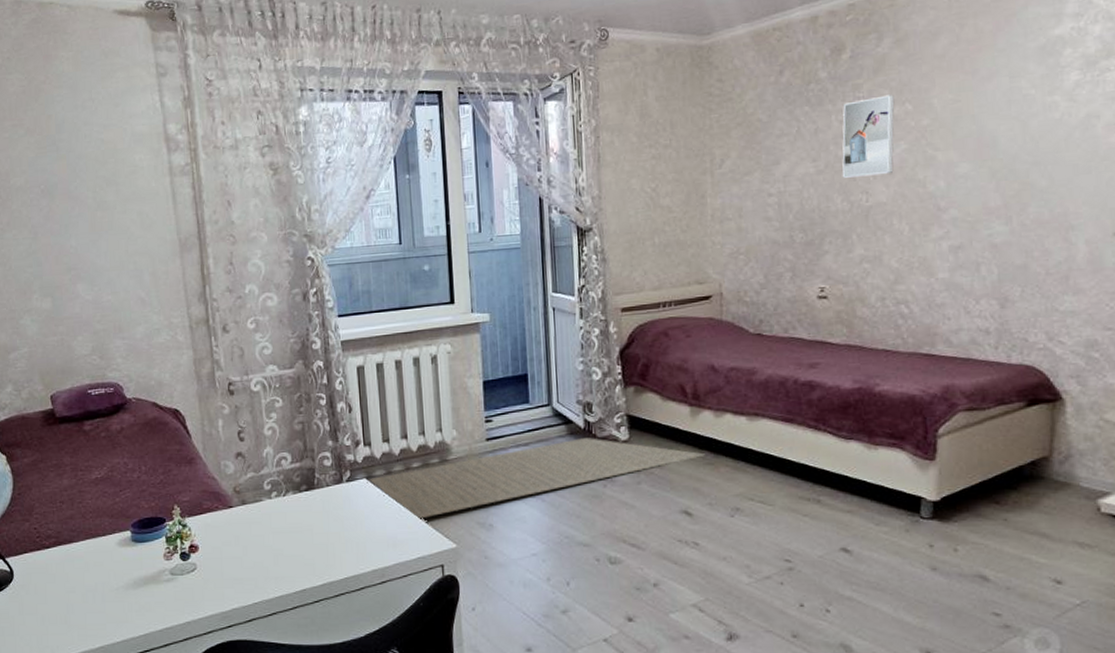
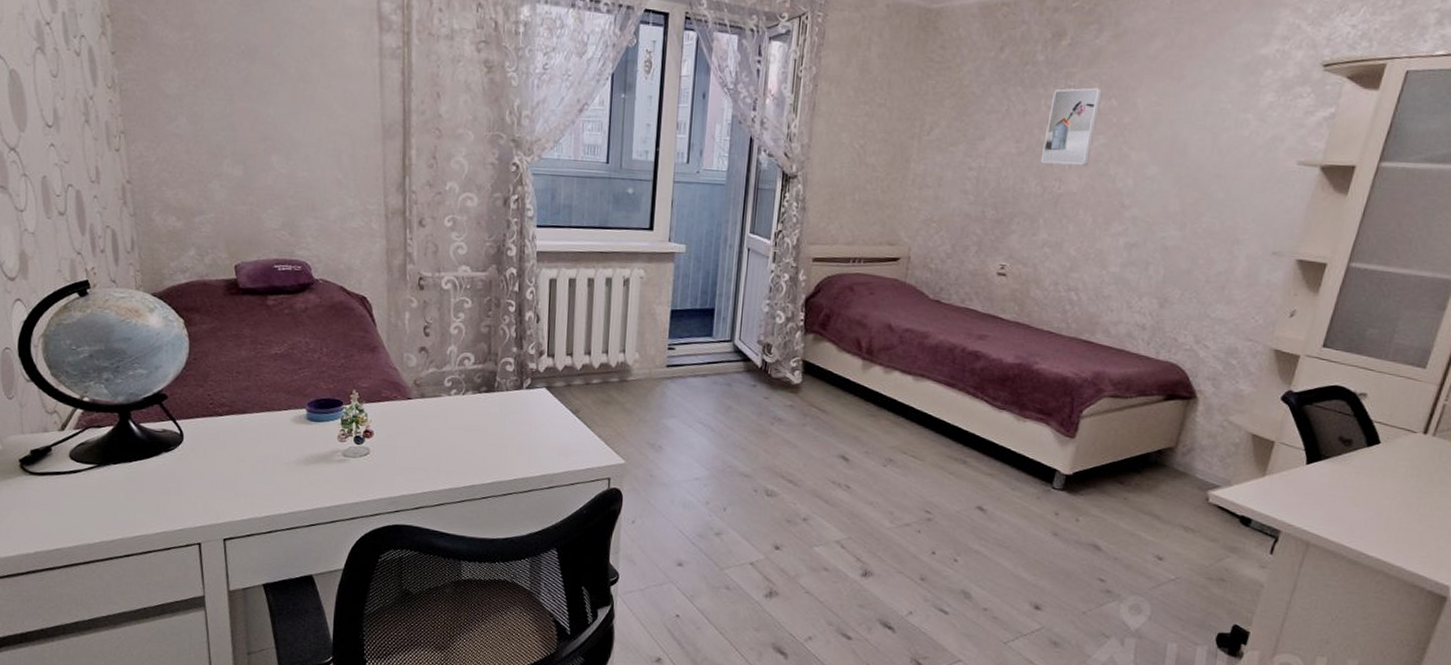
rug: present [367,438,705,519] -> none [546,376,869,433]

